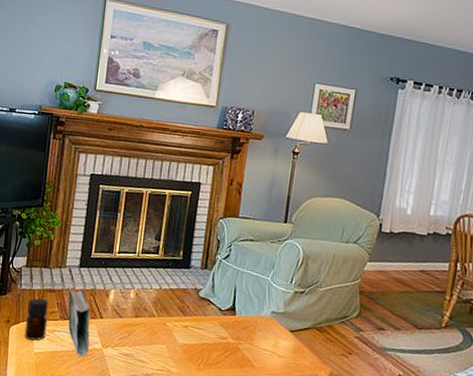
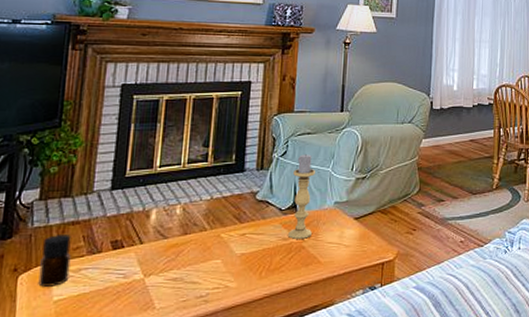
book: present [68,288,91,357] -> none [97,214,128,293]
candle holder: none [226,260,255,342] -> present [288,154,315,239]

